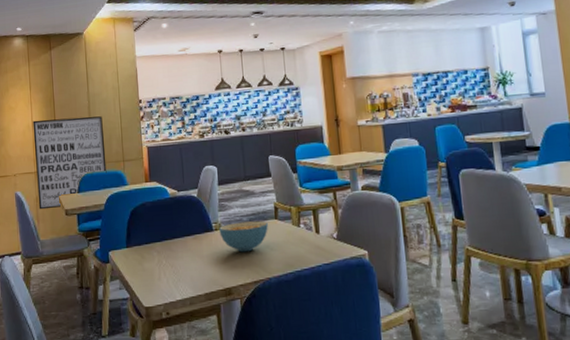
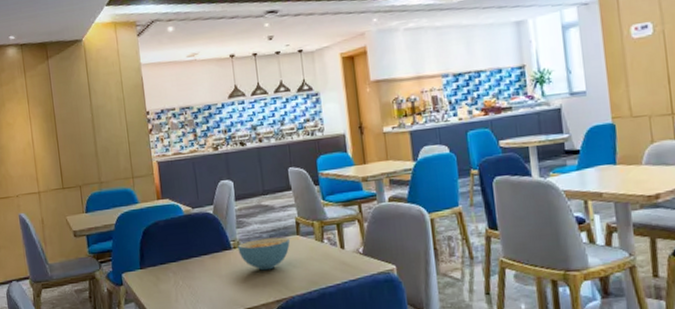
wall art: present [33,116,107,210] -> none [33,130,116,232]

